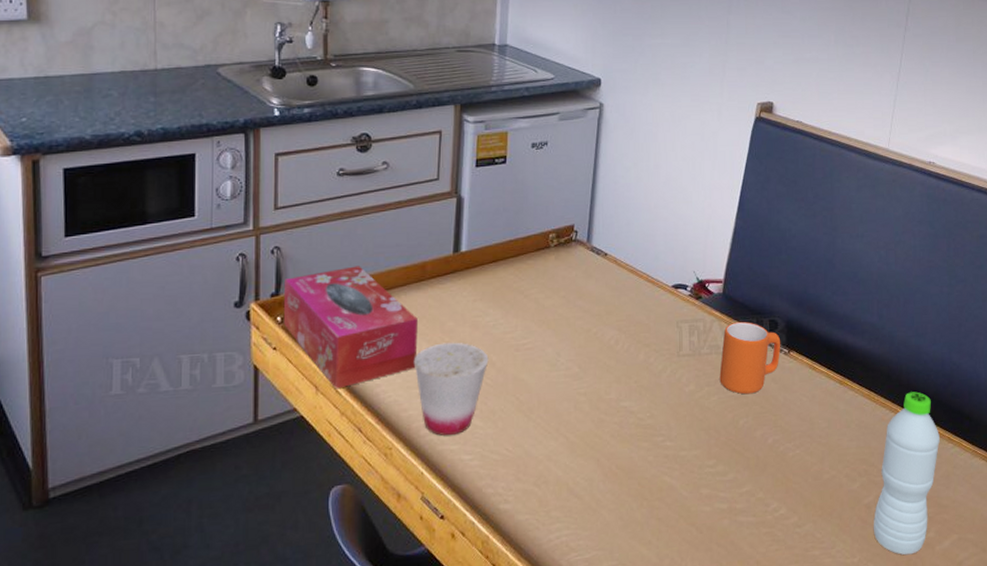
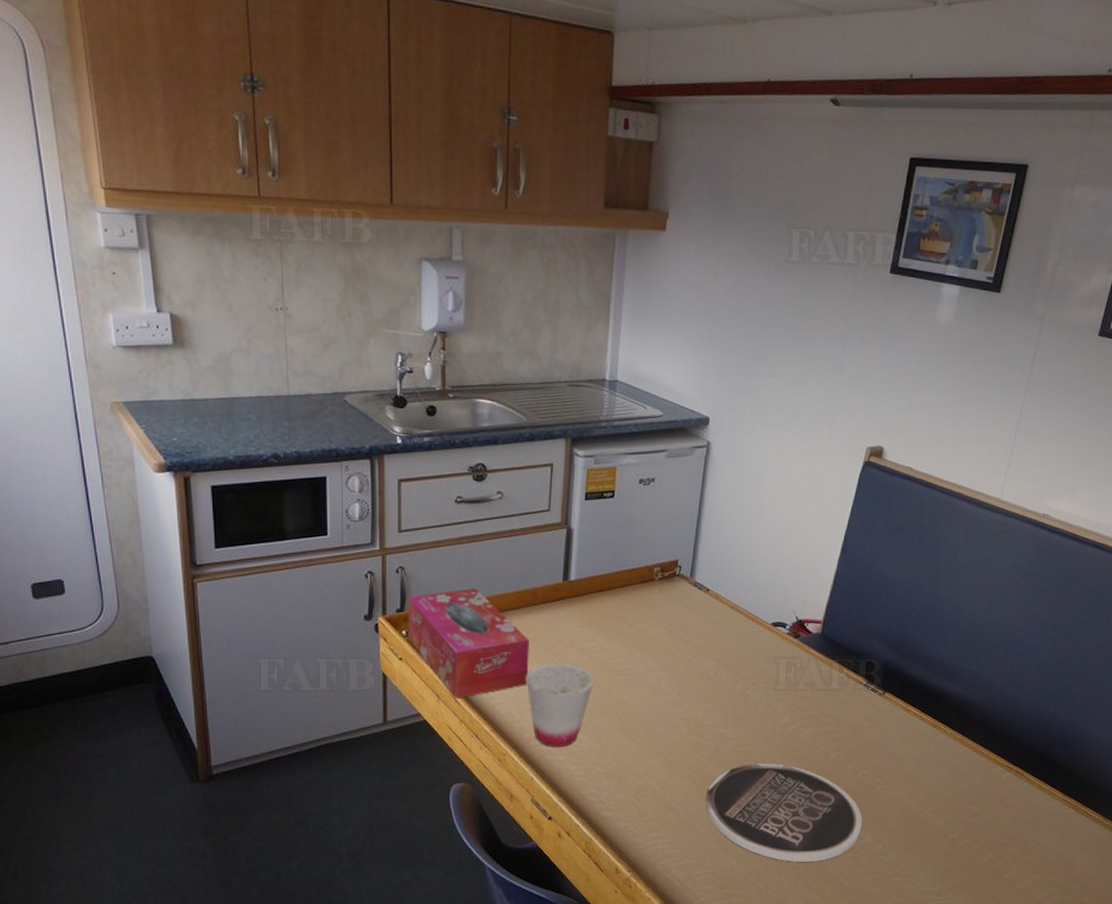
plate: none [611,435,776,544] -> present [706,763,863,862]
mug: present [719,321,781,395] -> none [813,661,877,730]
water bottle: present [874,391,940,555] -> none [956,739,1030,889]

